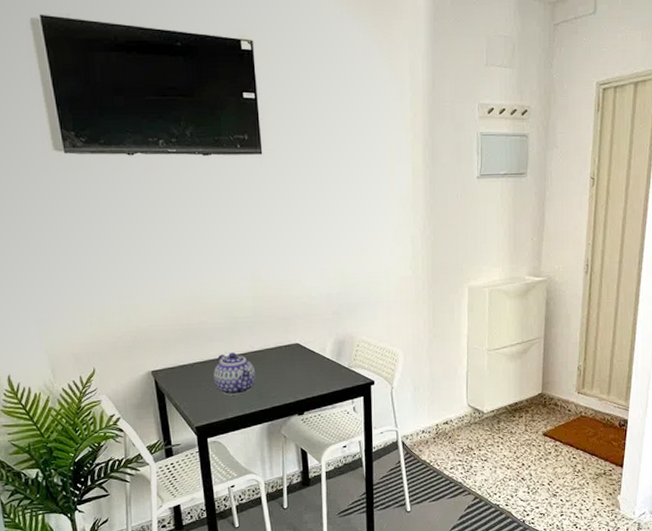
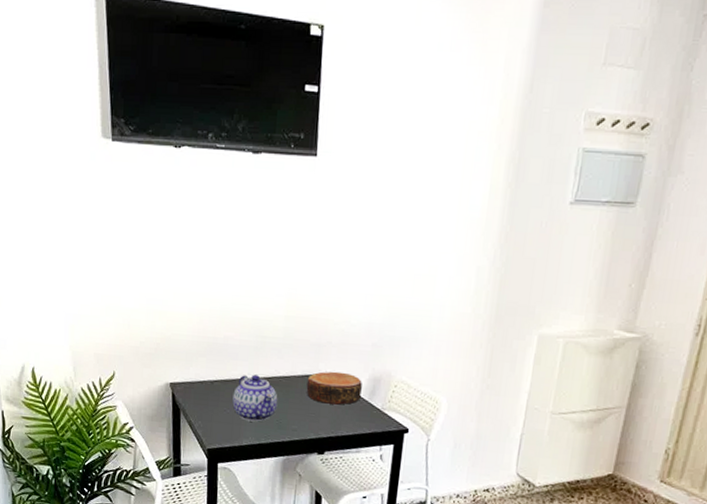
bowl: none [280,339,329,369] -> present [306,371,362,405]

